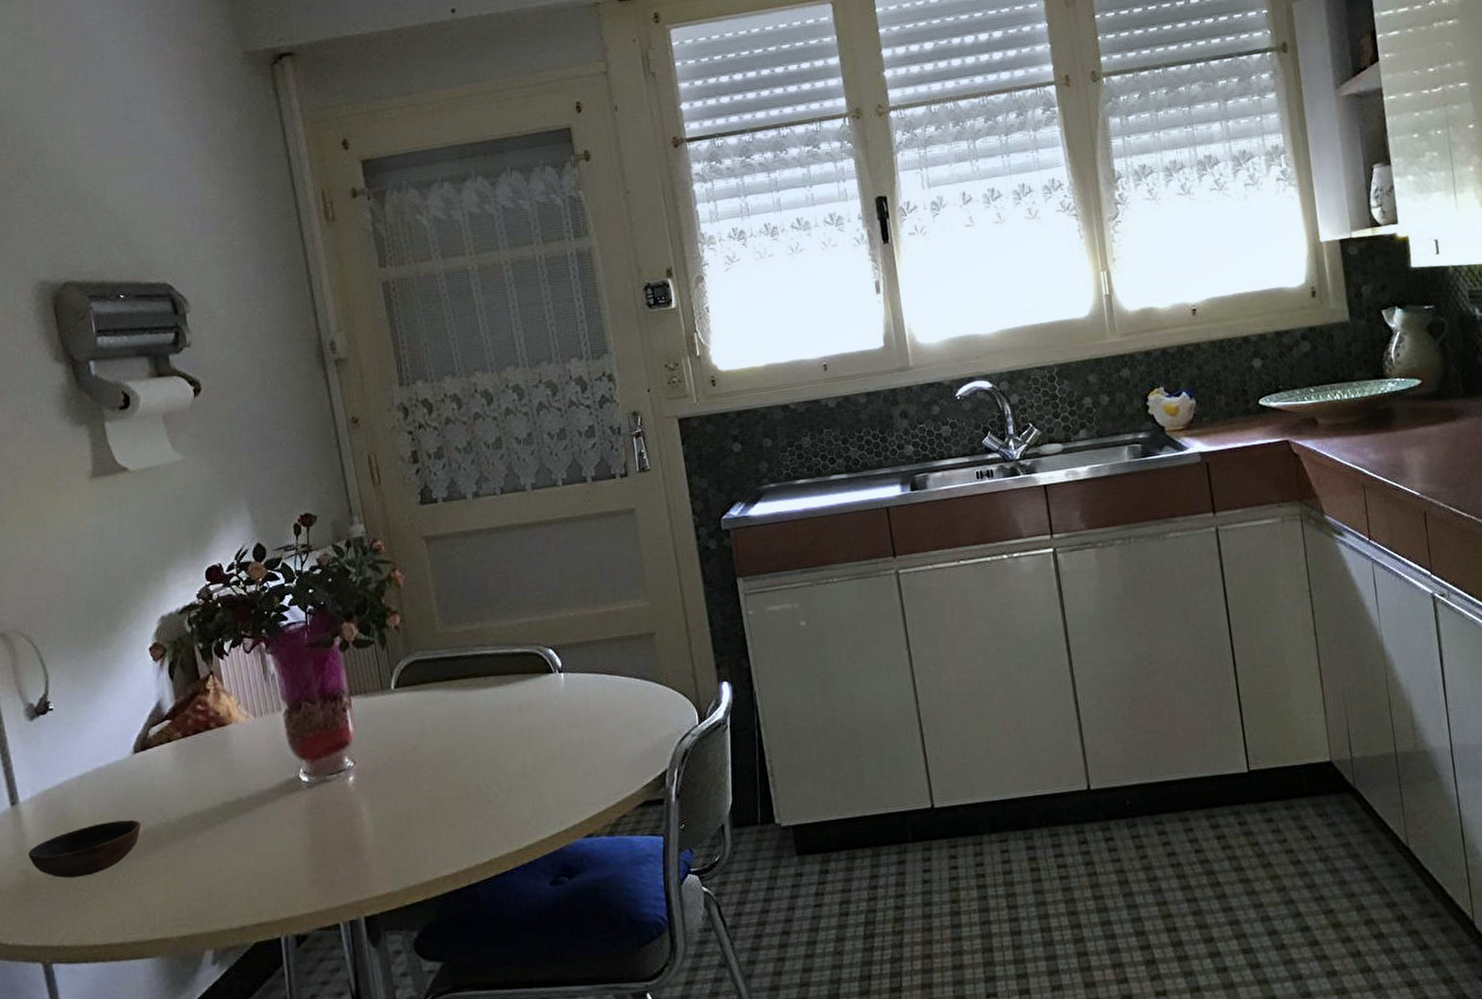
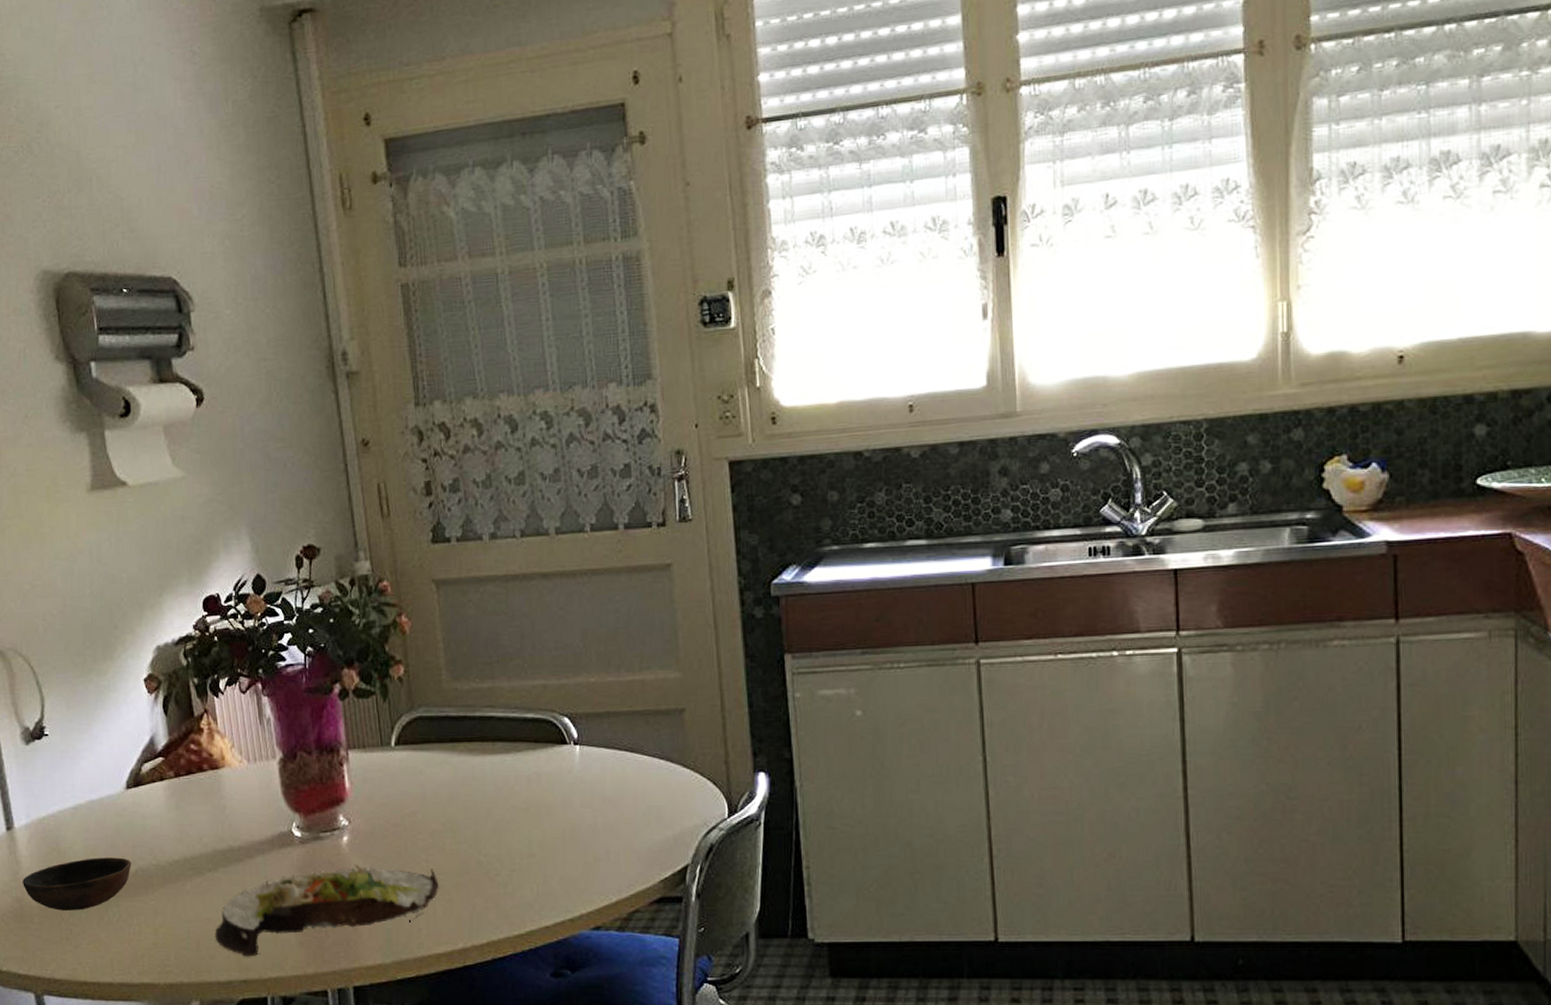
salad plate: none [226,798,442,902] -> present [214,864,439,957]

